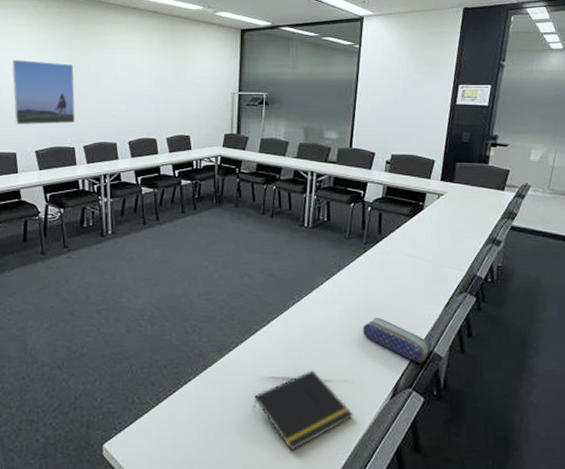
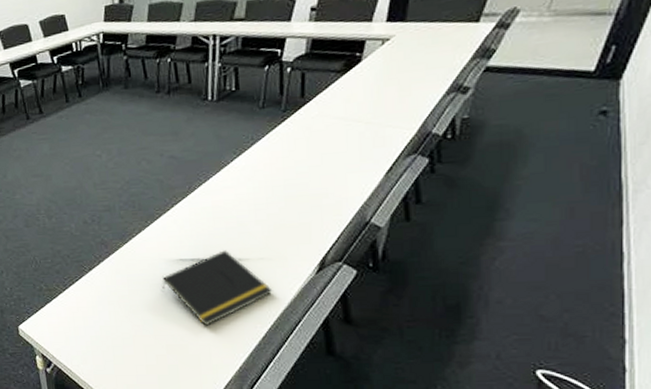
pencil case: present [362,318,431,363] -> none [281,191,367,236]

